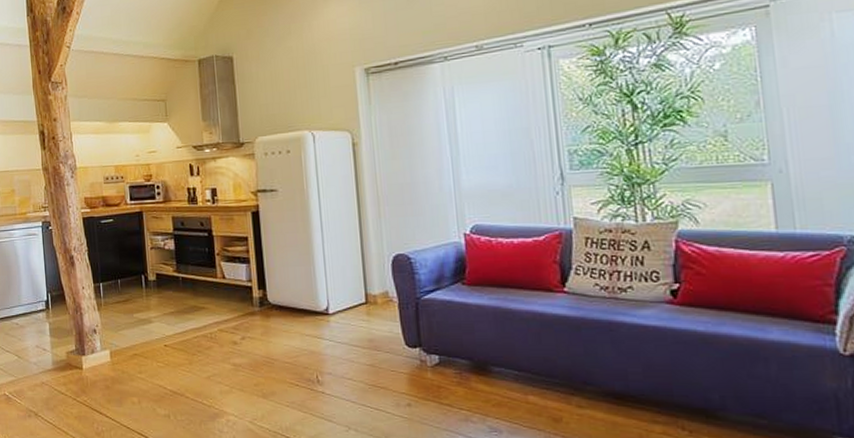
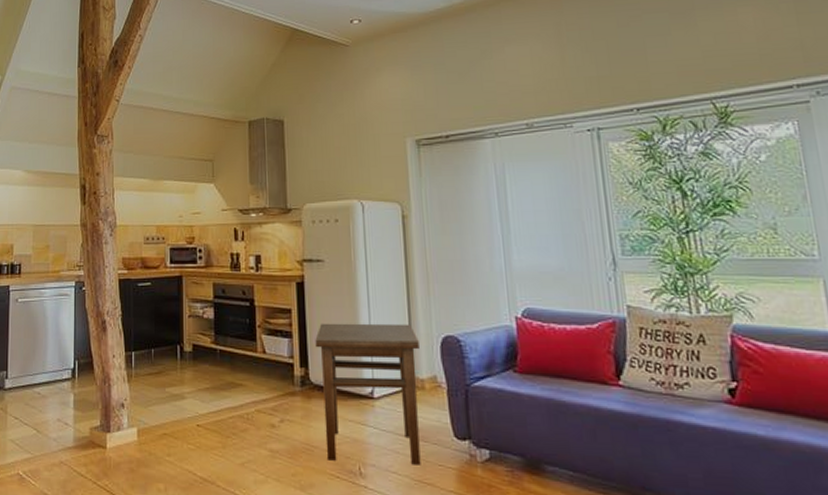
side table: none [271,245,374,372] -> present [315,323,421,465]

